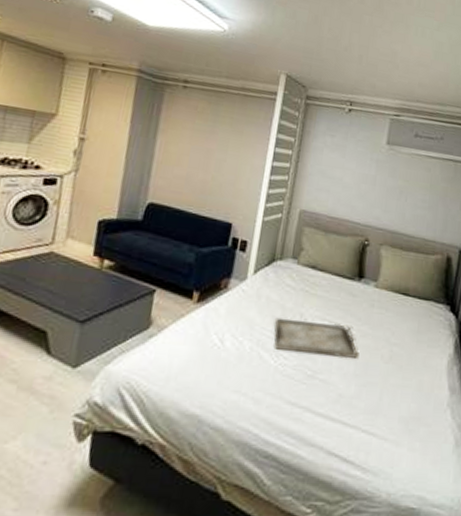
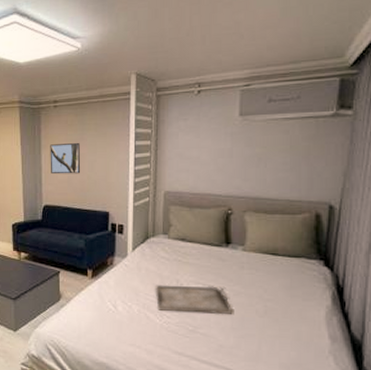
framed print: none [165,130,209,172] -> present [50,142,81,175]

